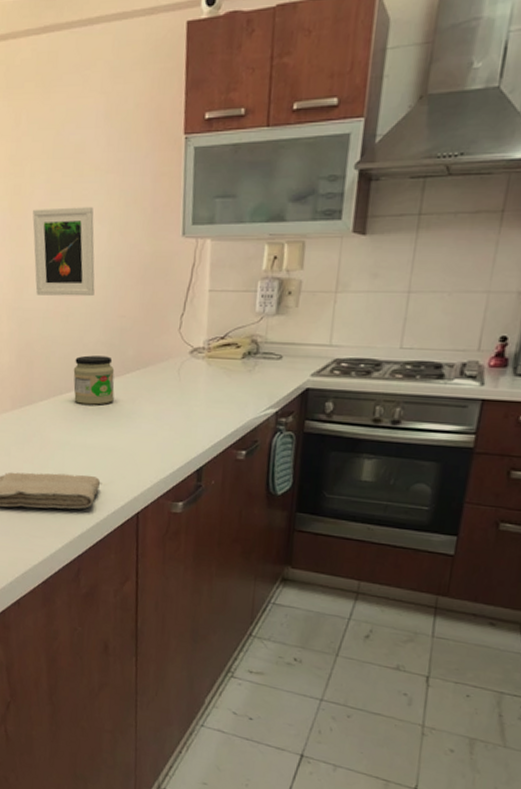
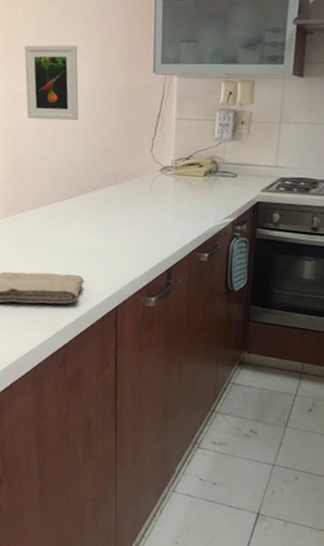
jar: present [73,355,115,405] -> none [60,171,96,214]

